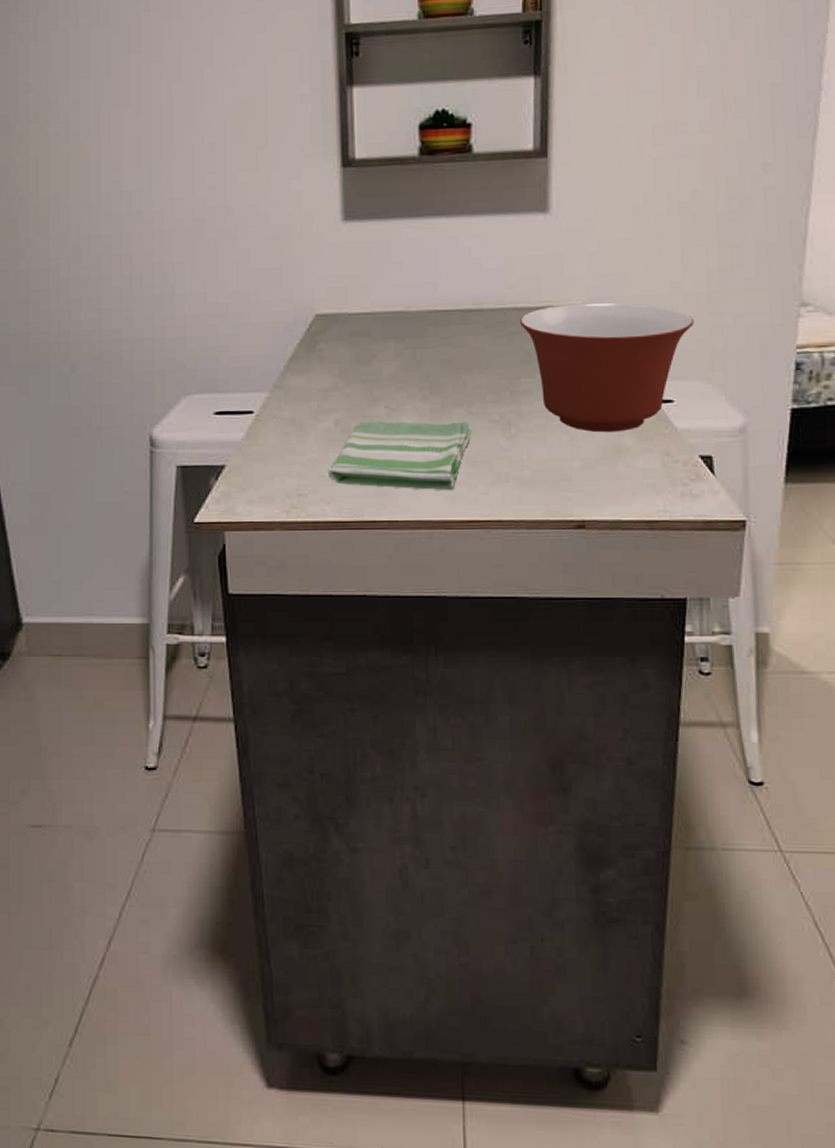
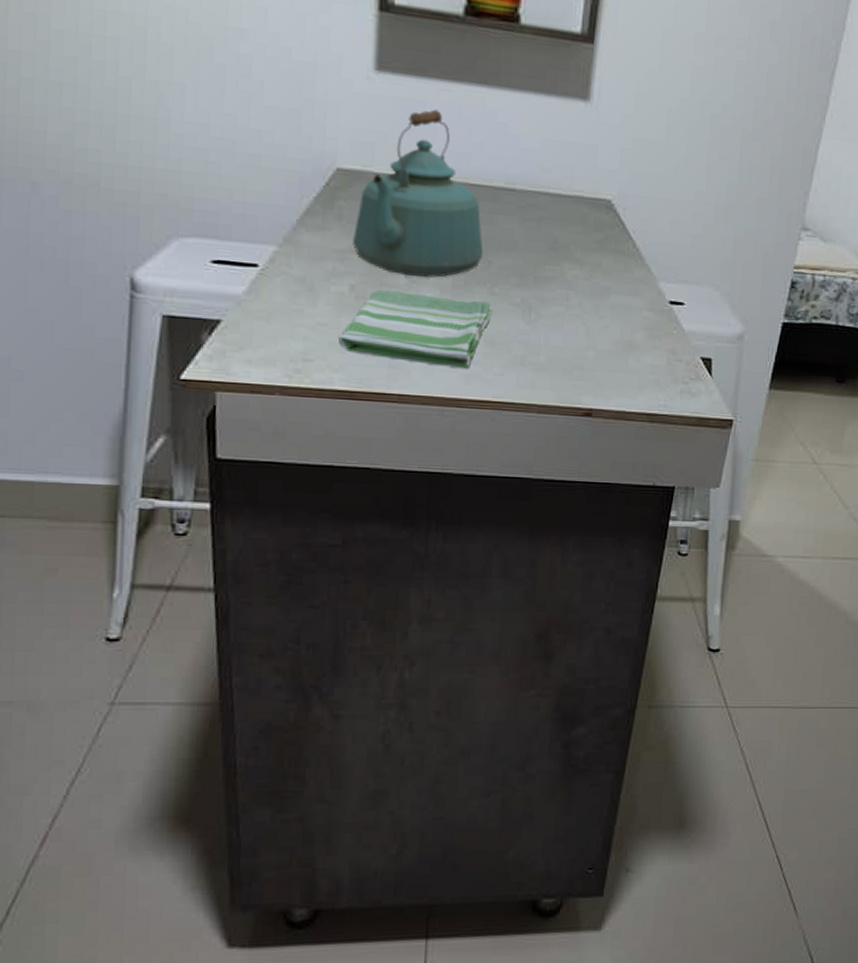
kettle: none [334,246,457,405] -> present [353,109,483,278]
mixing bowl: present [520,302,694,433] -> none [551,196,711,328]

